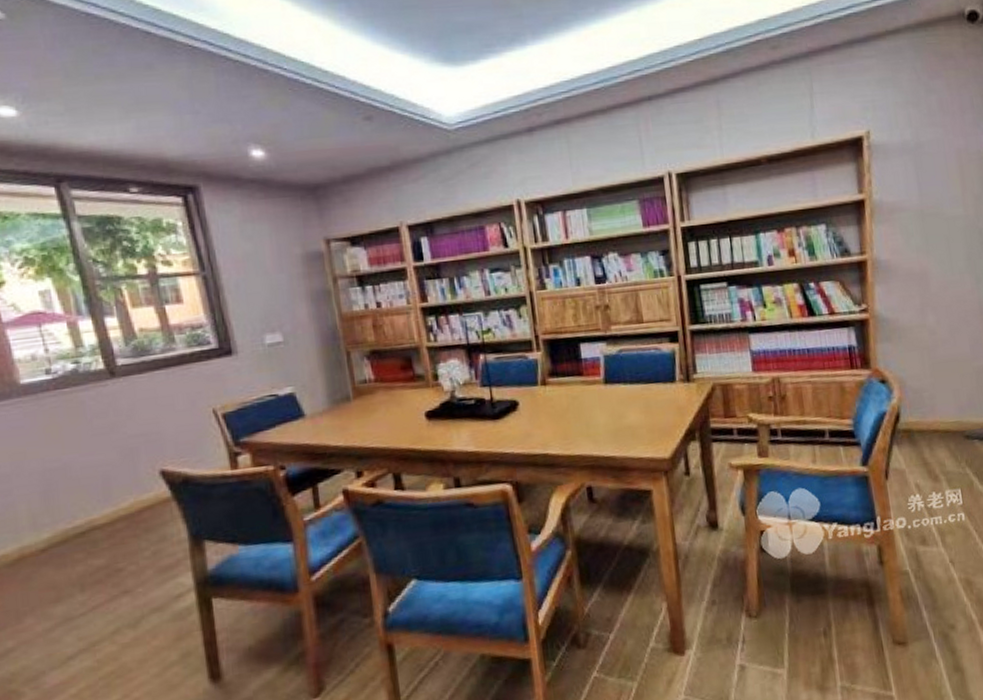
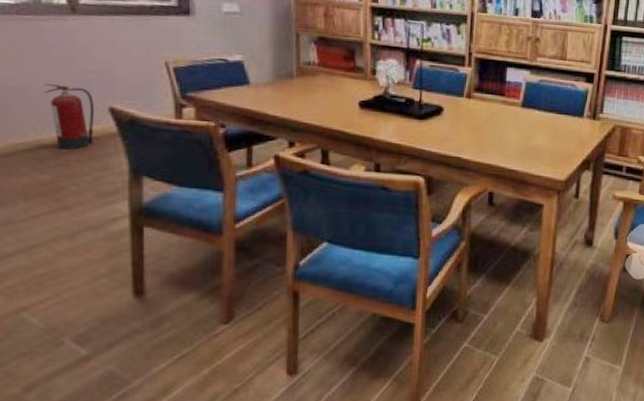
fire extinguisher: none [90,454,147,526] -> present [44,83,94,150]

